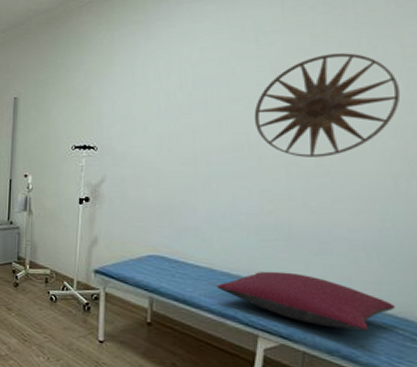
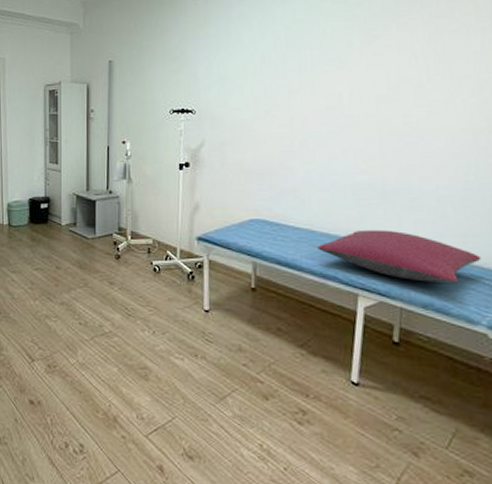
wall art: present [254,53,401,157] -> none [345,13,477,116]

